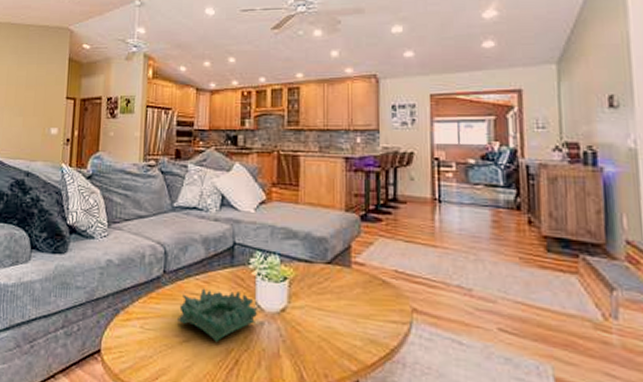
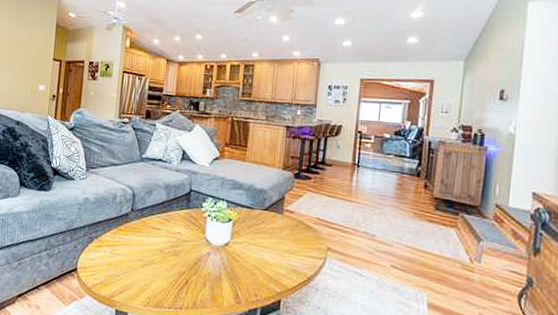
decorative bowl: present [178,288,258,342] -> none [141,224,207,267]

